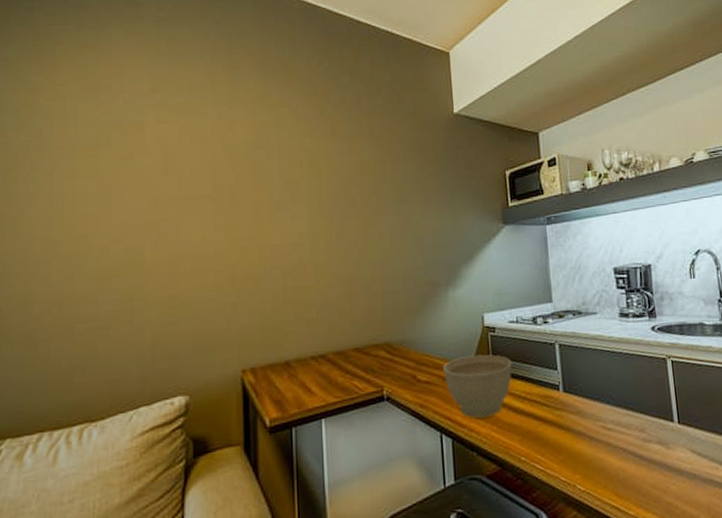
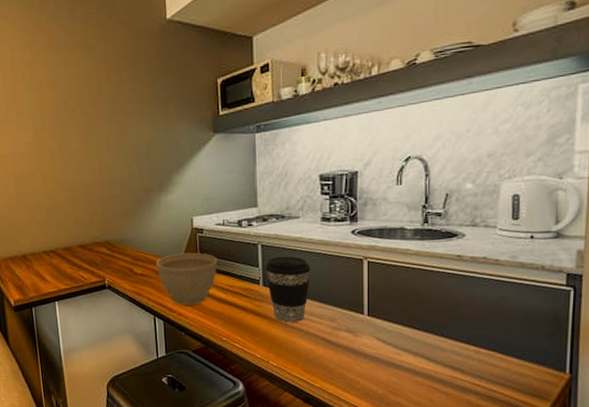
coffee cup: none [564,356,614,435] -> present [265,256,311,322]

